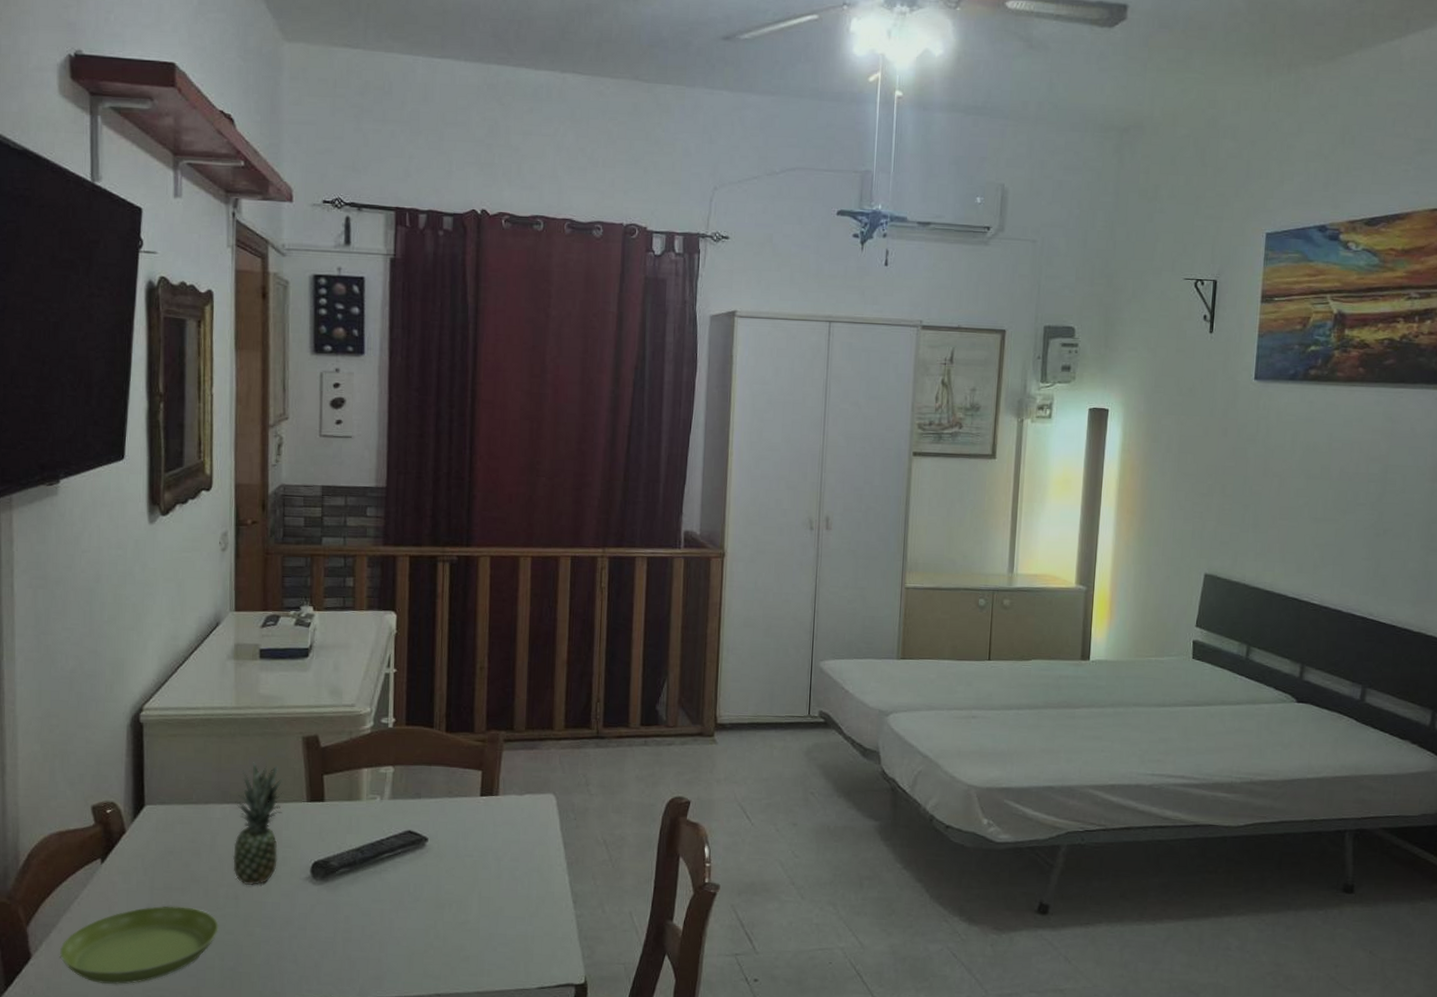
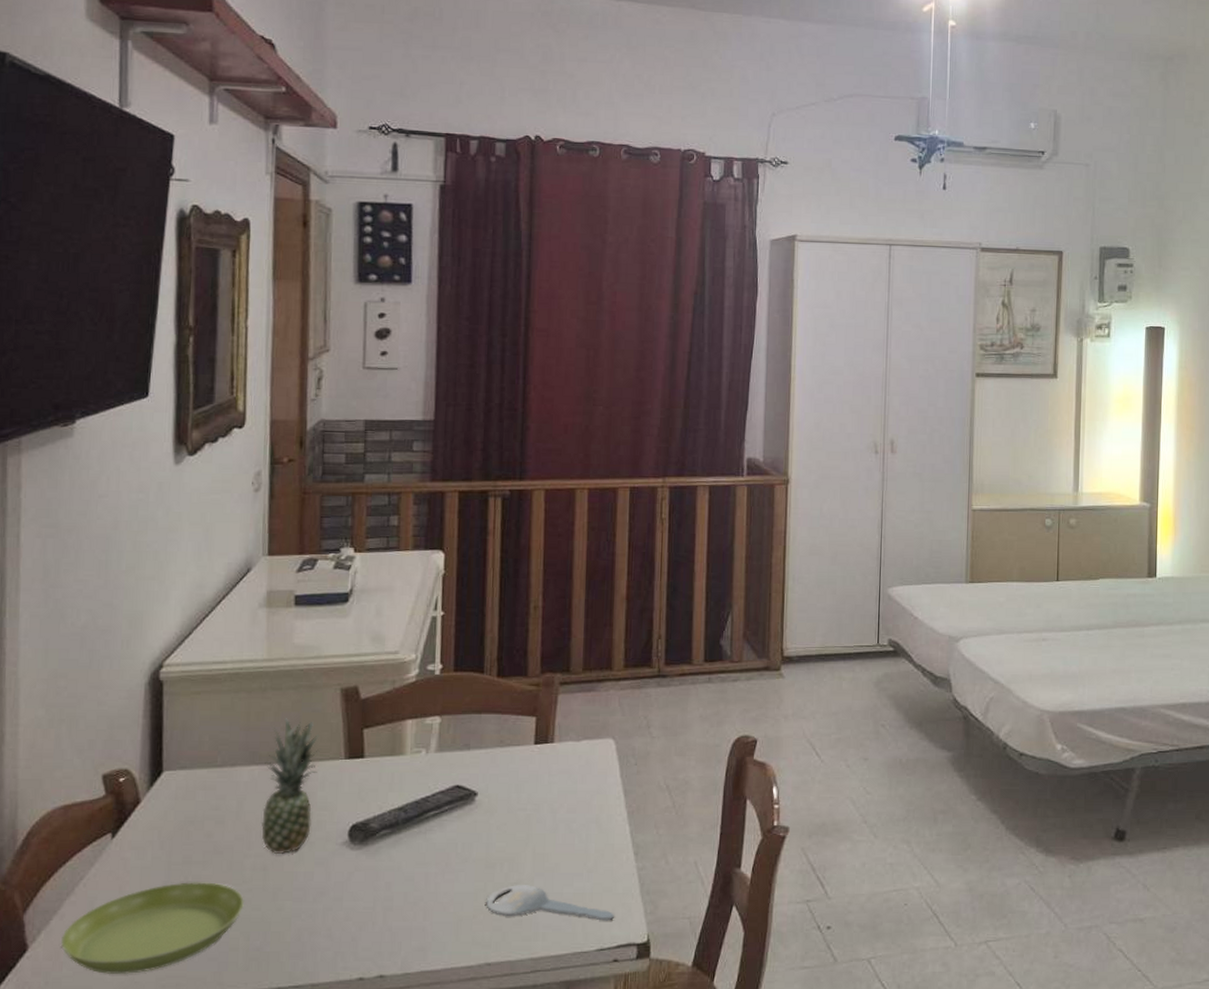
key: none [436,924,555,962] -> present [486,885,615,921]

